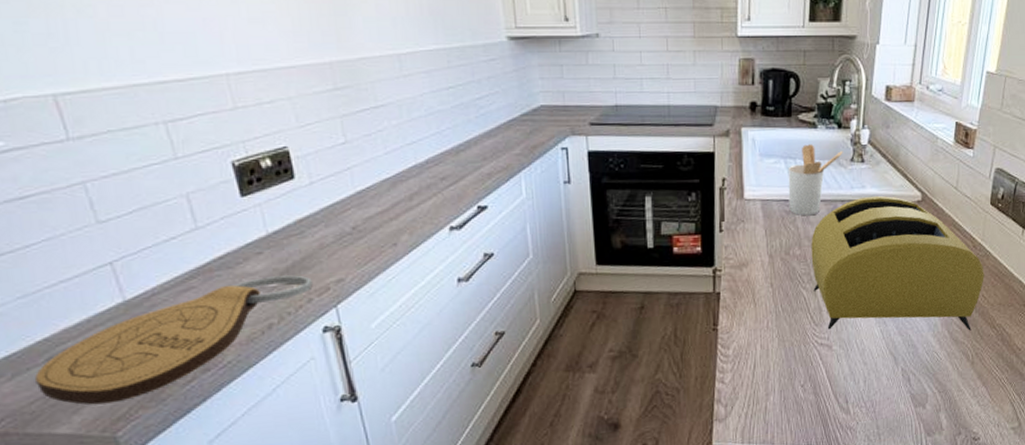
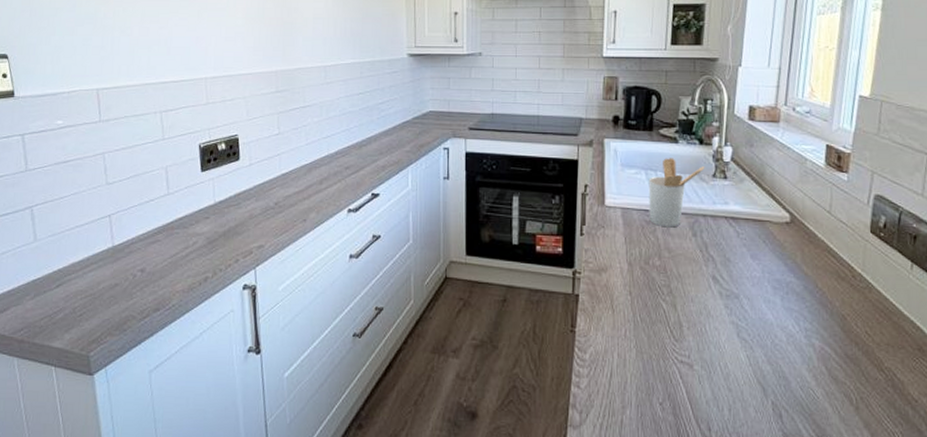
cutting board: present [35,275,313,405] -> none [47,238,241,328]
toaster: present [811,195,984,331] -> none [671,213,867,370]

